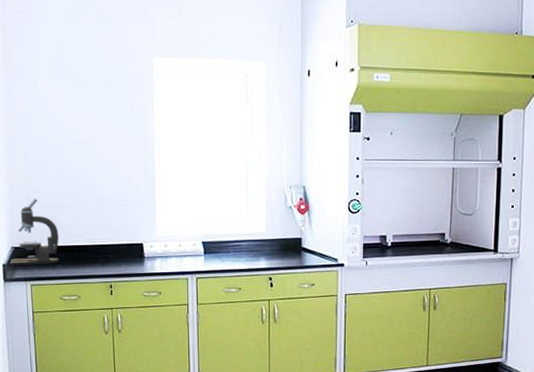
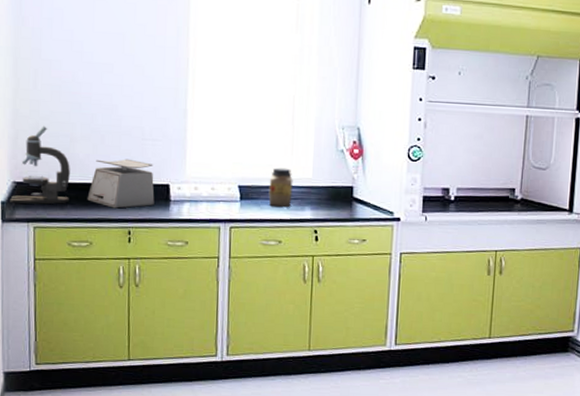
scale: none [74,223,131,266] -> present [87,158,155,209]
jar: none [228,224,249,258] -> present [268,167,293,207]

